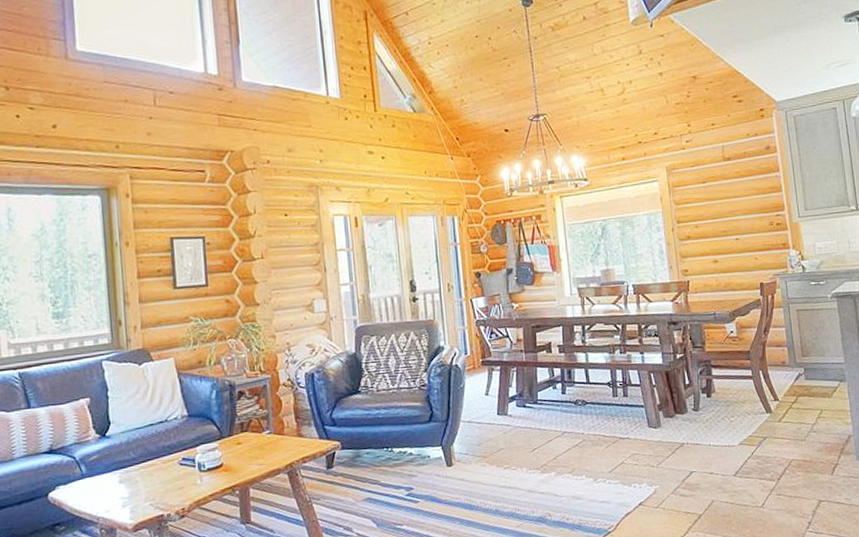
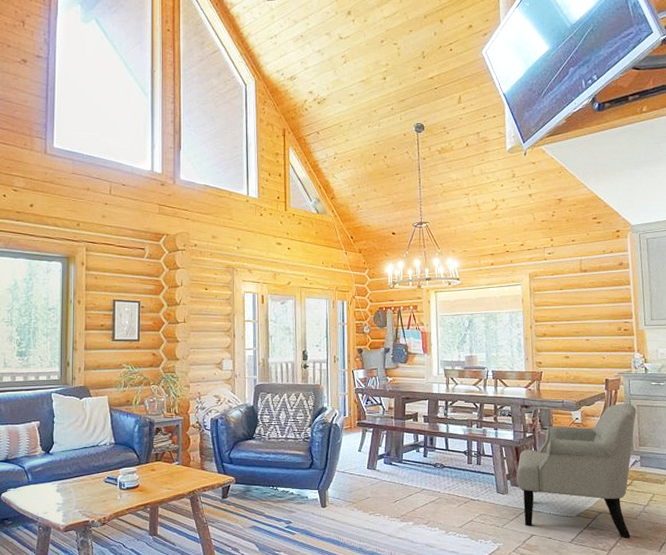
chair: none [668,308,800,464] -> present [516,403,636,538]

